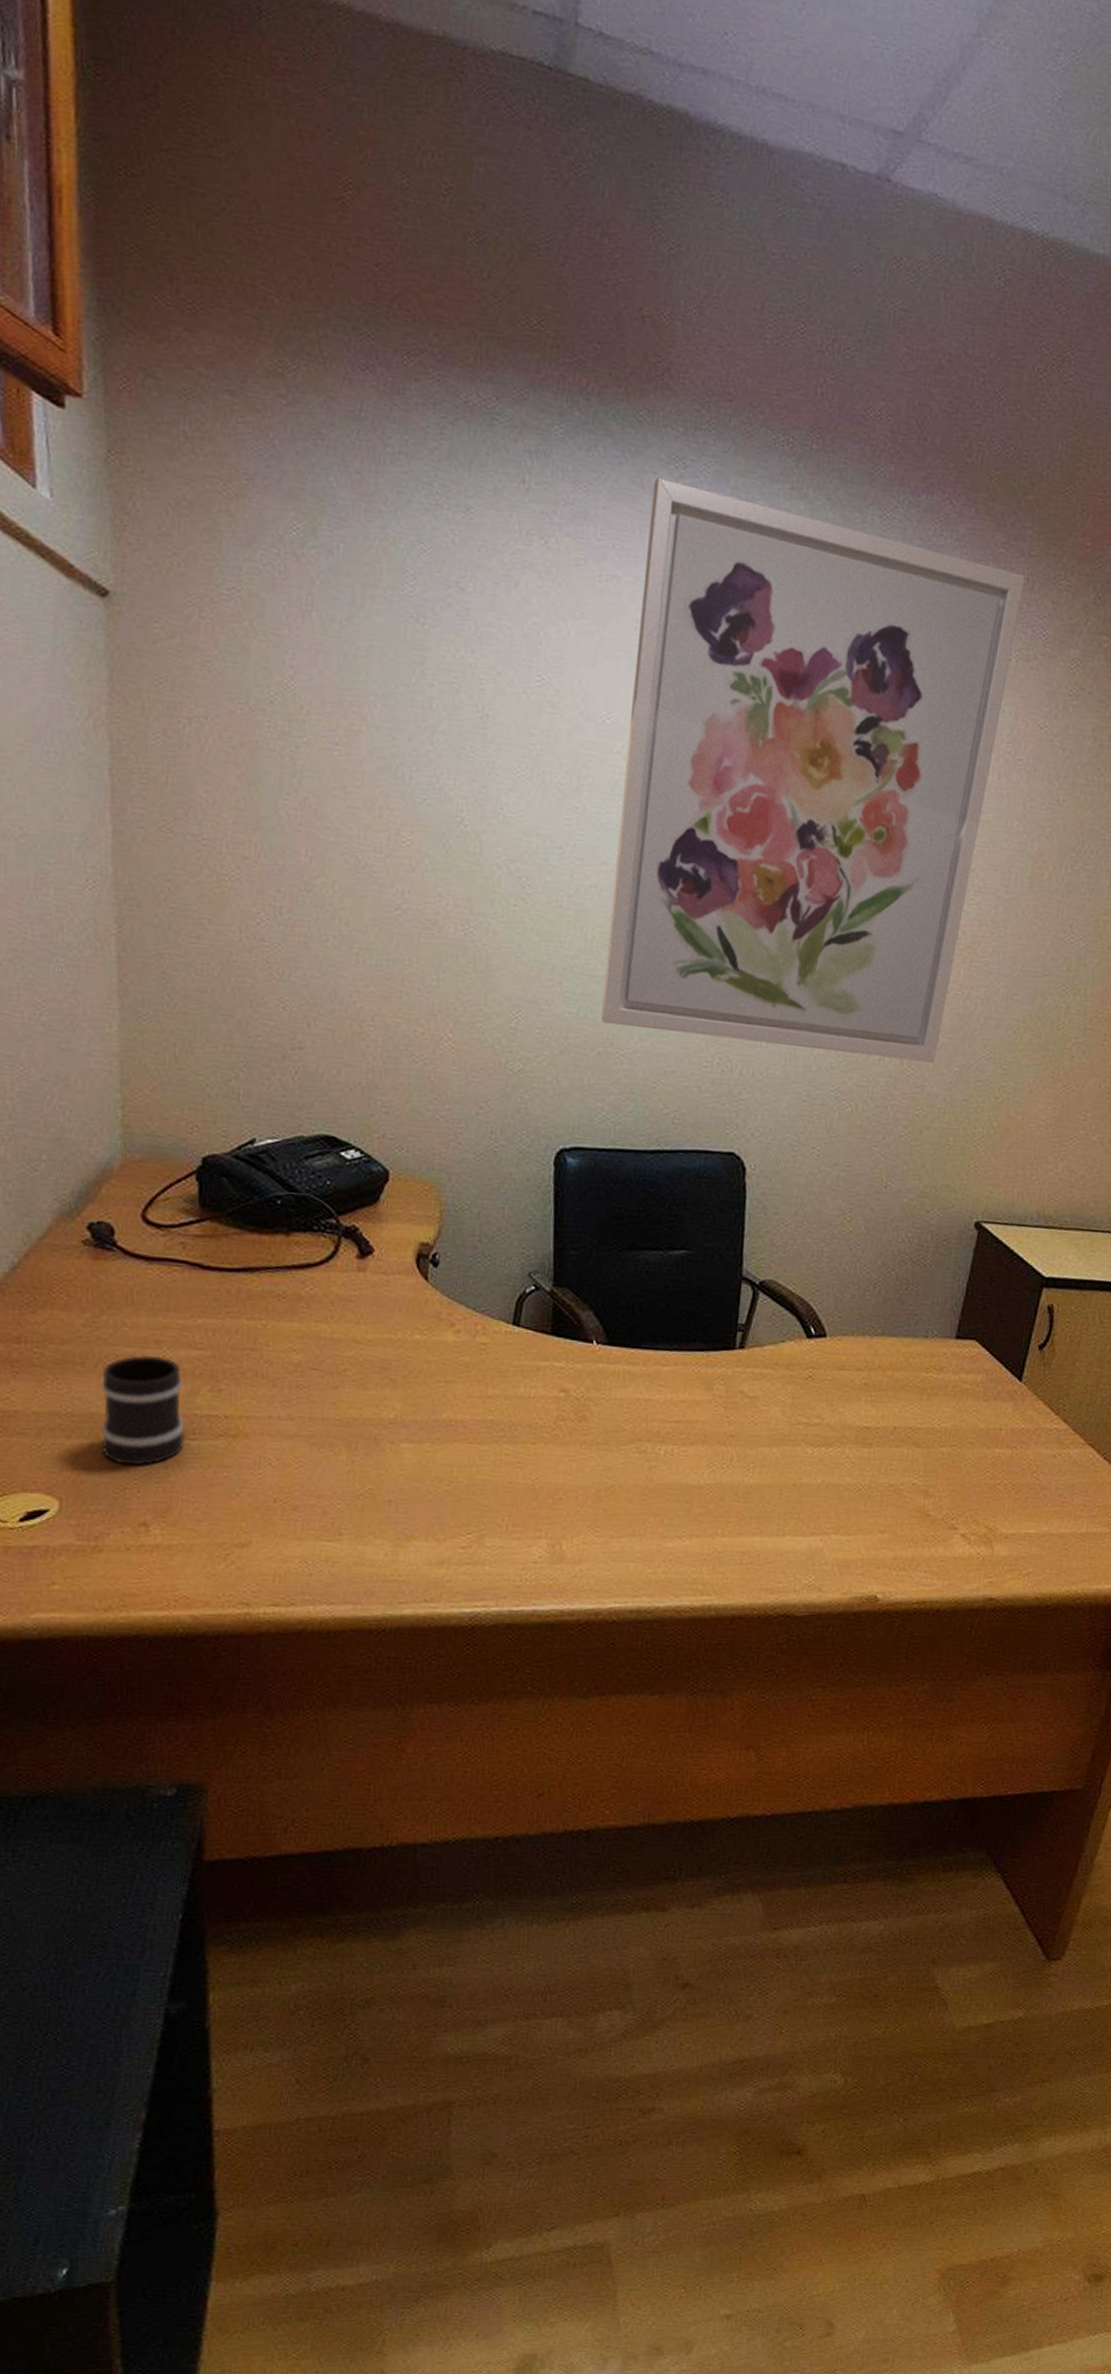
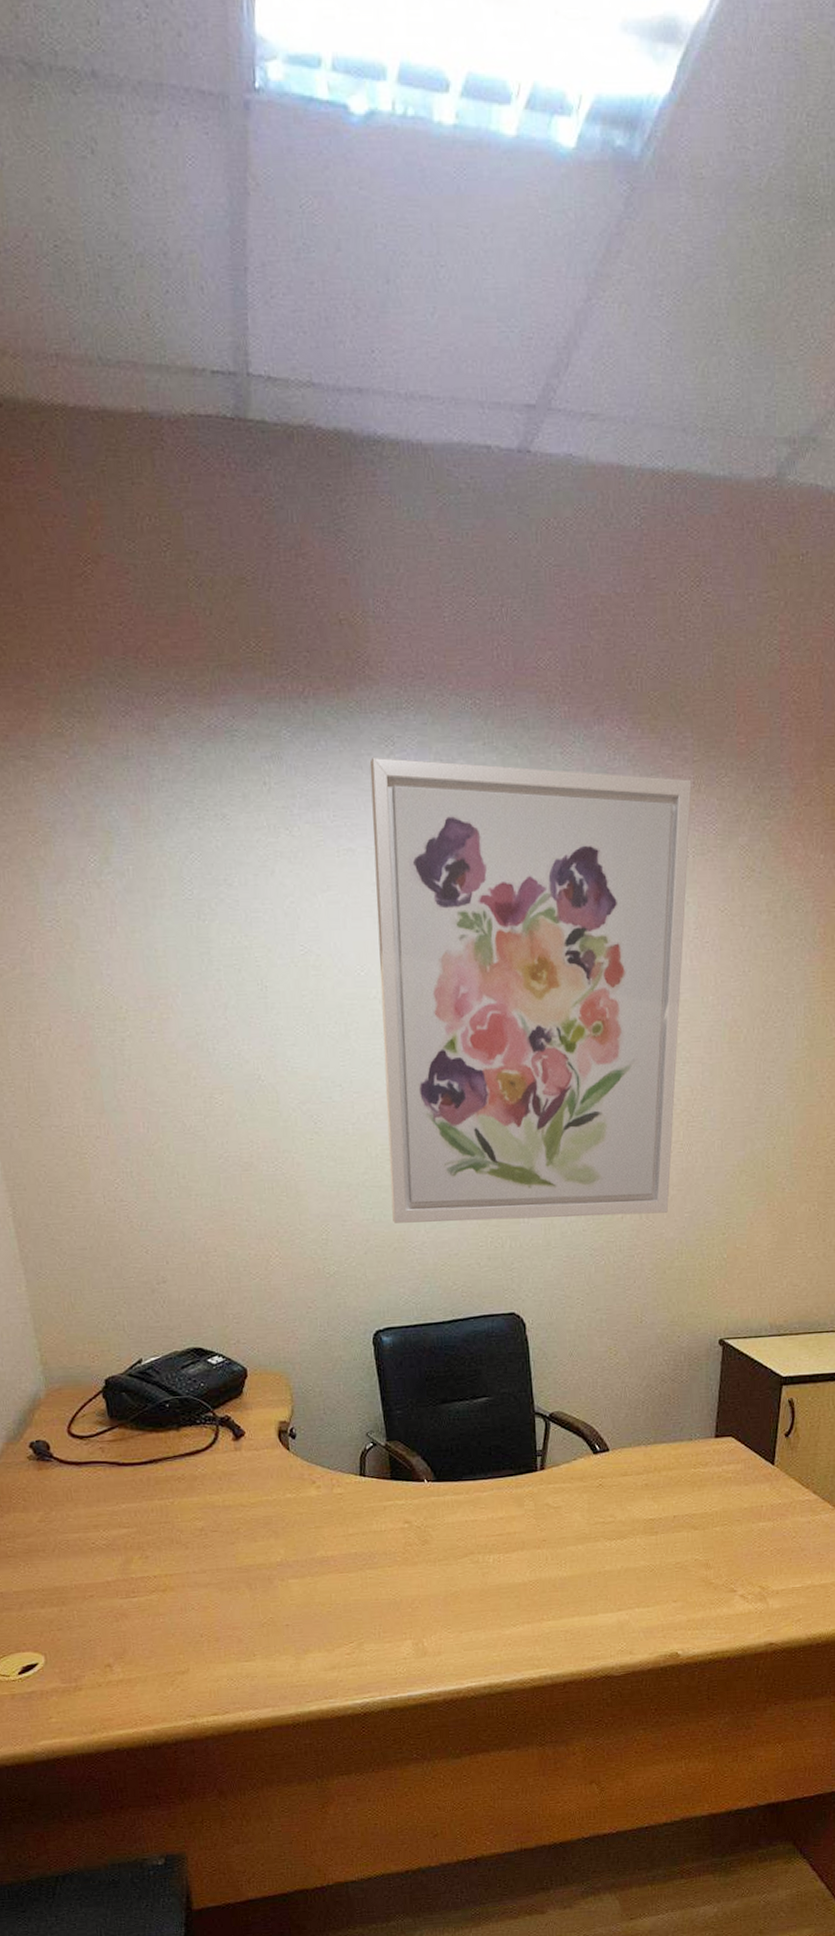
mug: present [100,1354,185,1466] -> none [59,1537,128,1623]

